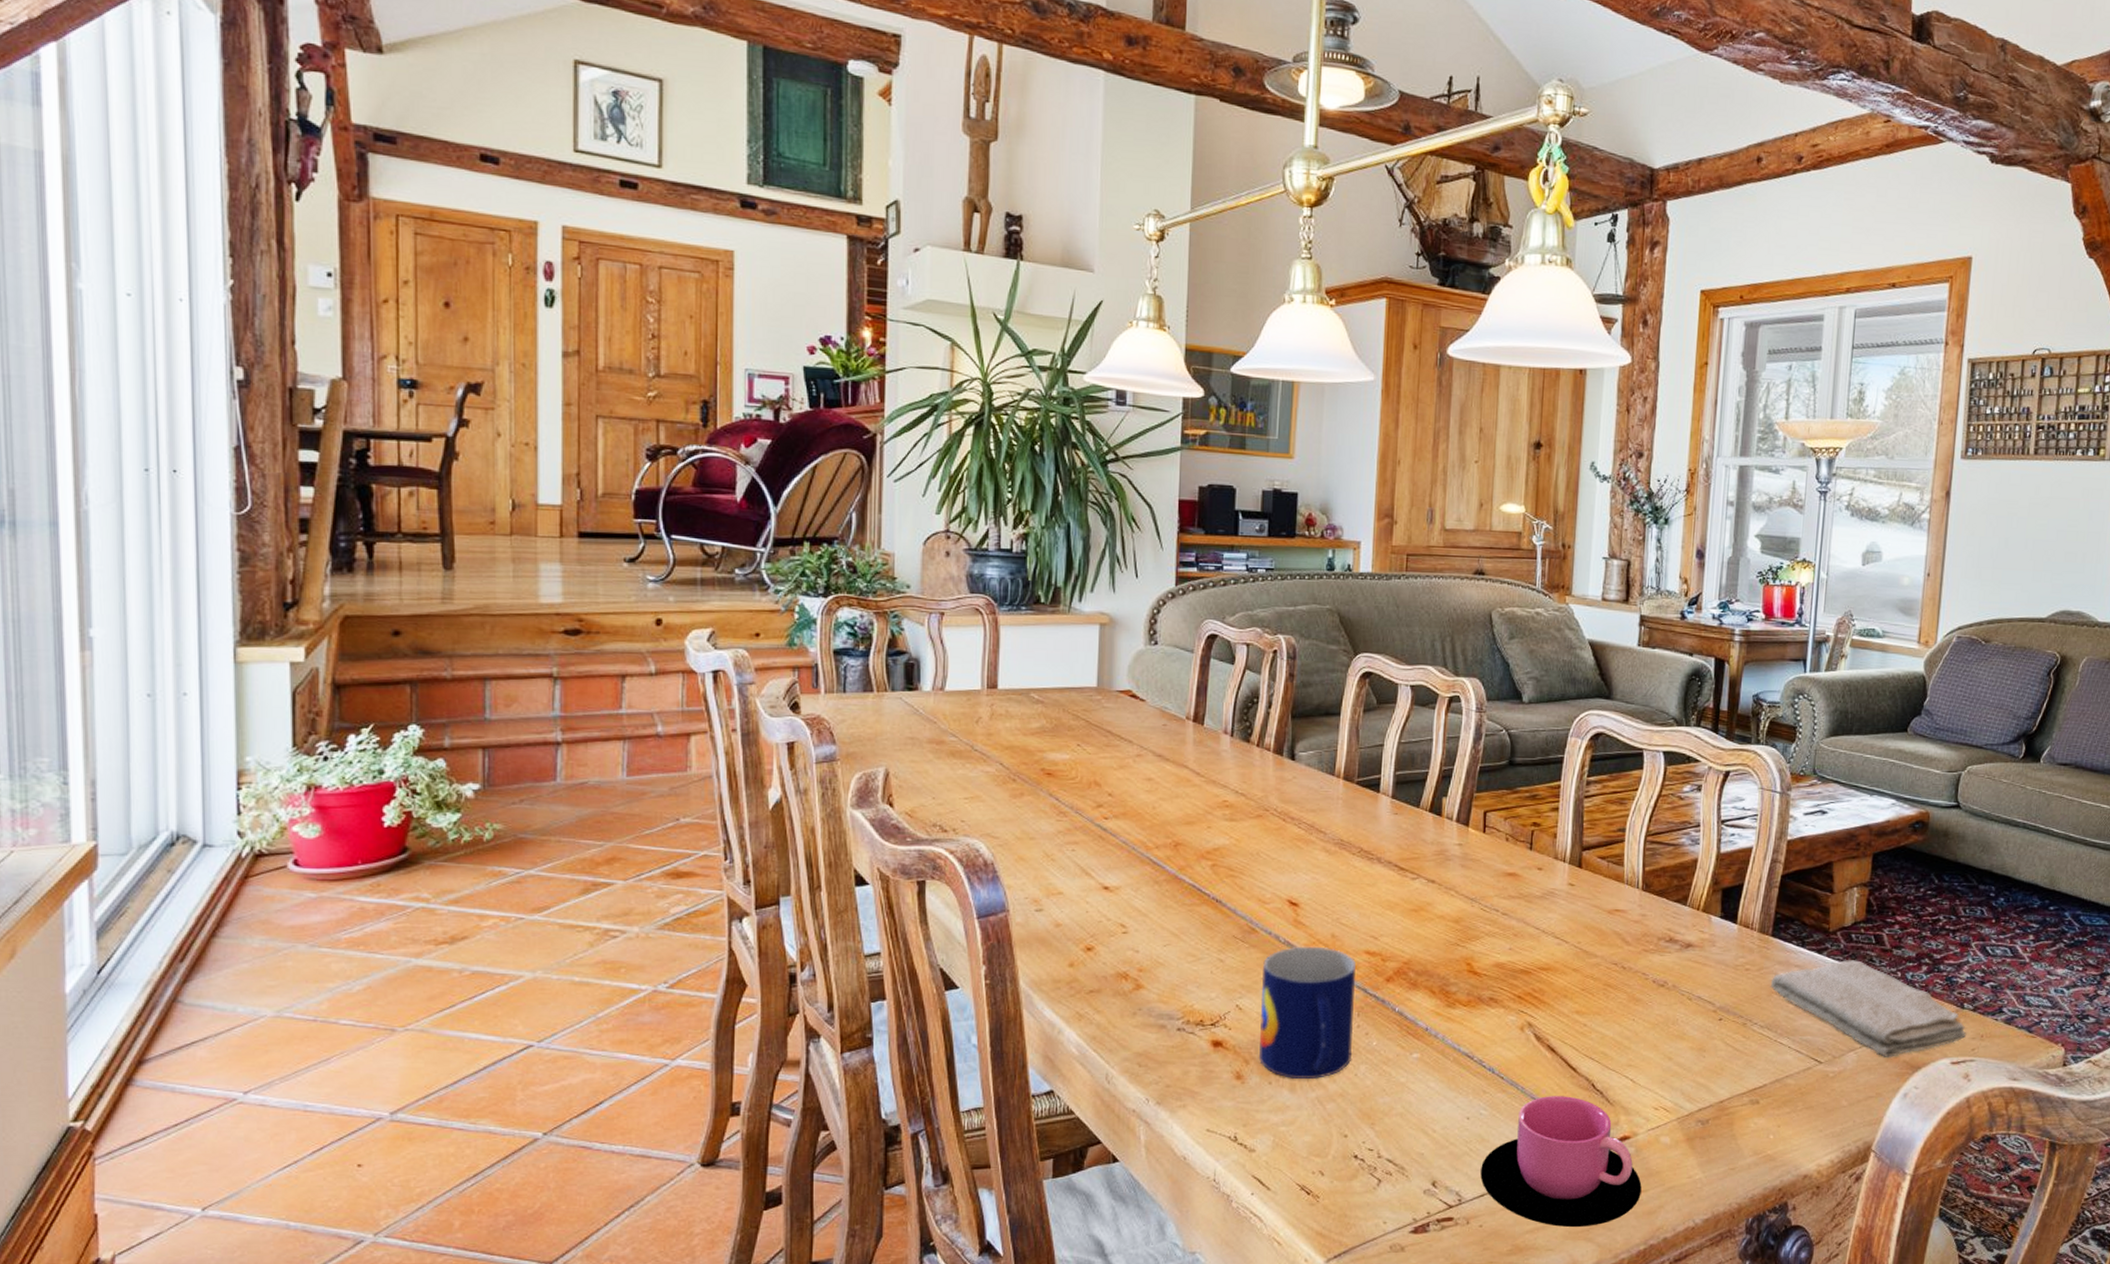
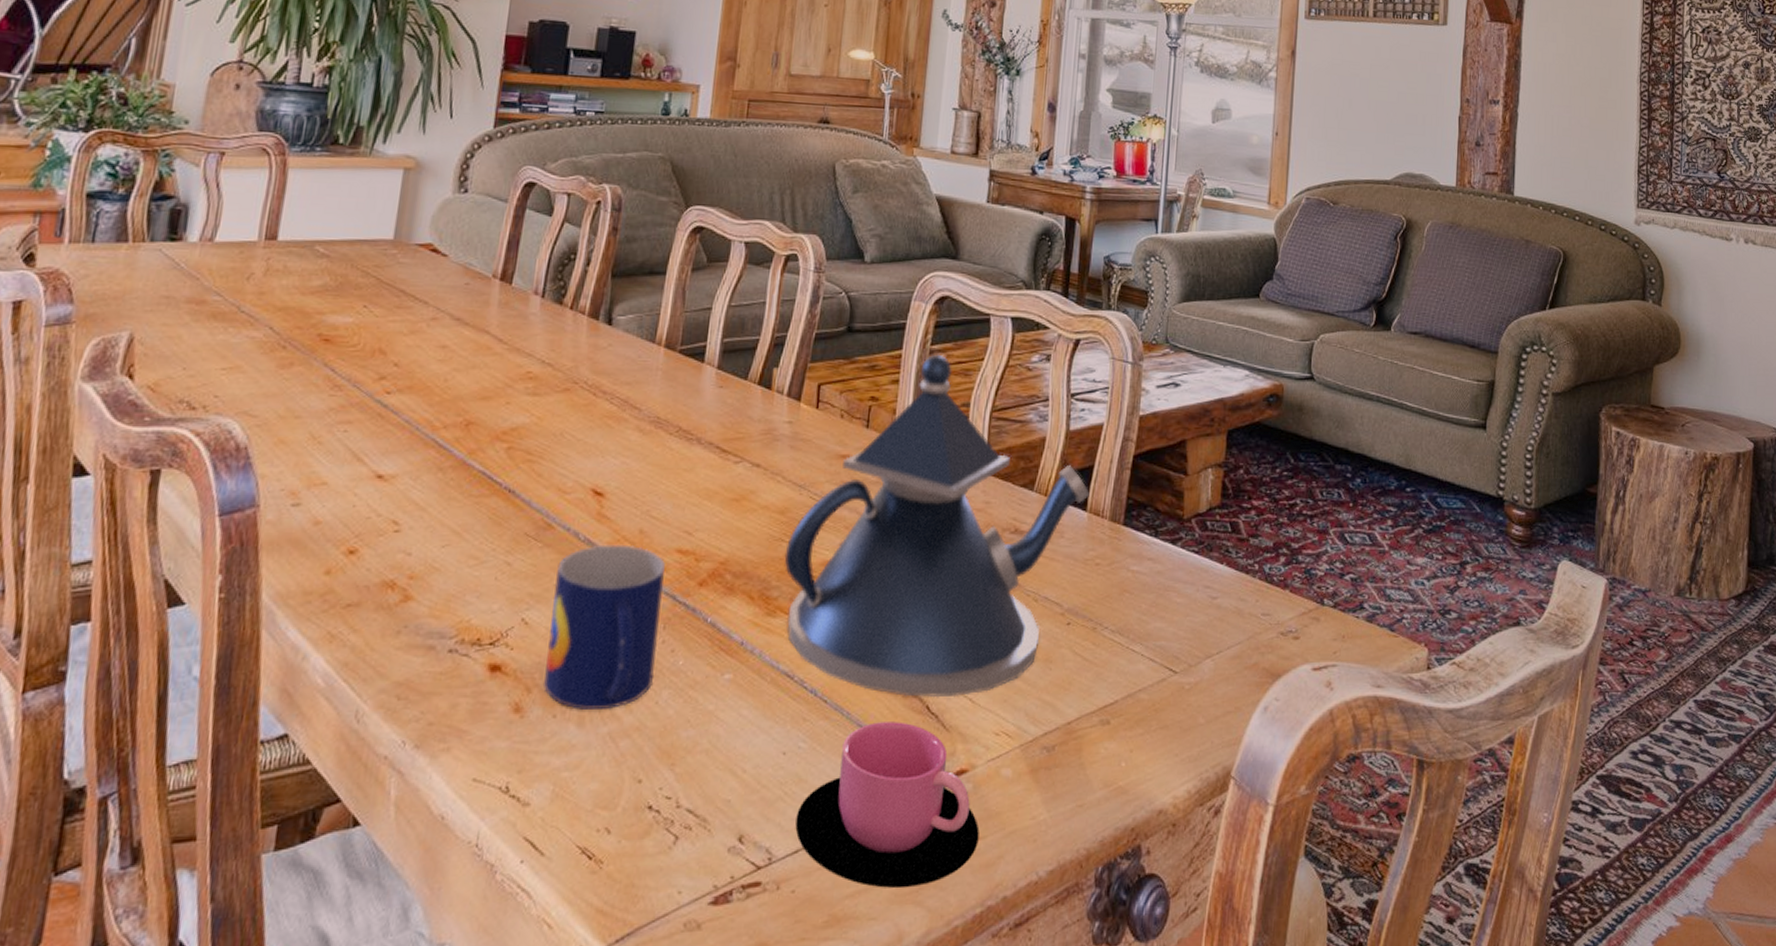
teapot: none [1460,784,1739,1078] -> present [784,354,1090,698]
washcloth: present [1770,960,1967,1059] -> none [1121,551,1328,666]

